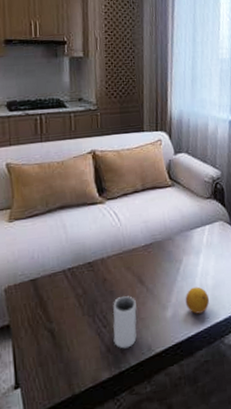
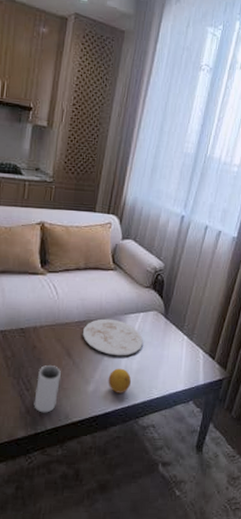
plate: none [151,237,214,275] -> present [82,318,143,356]

